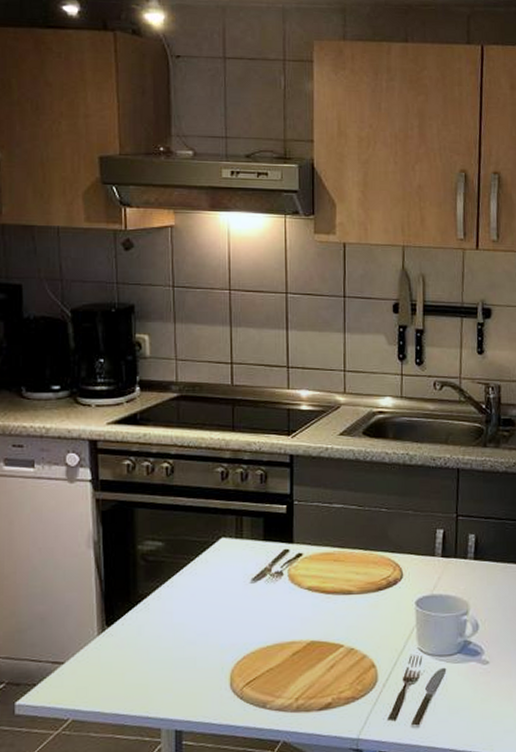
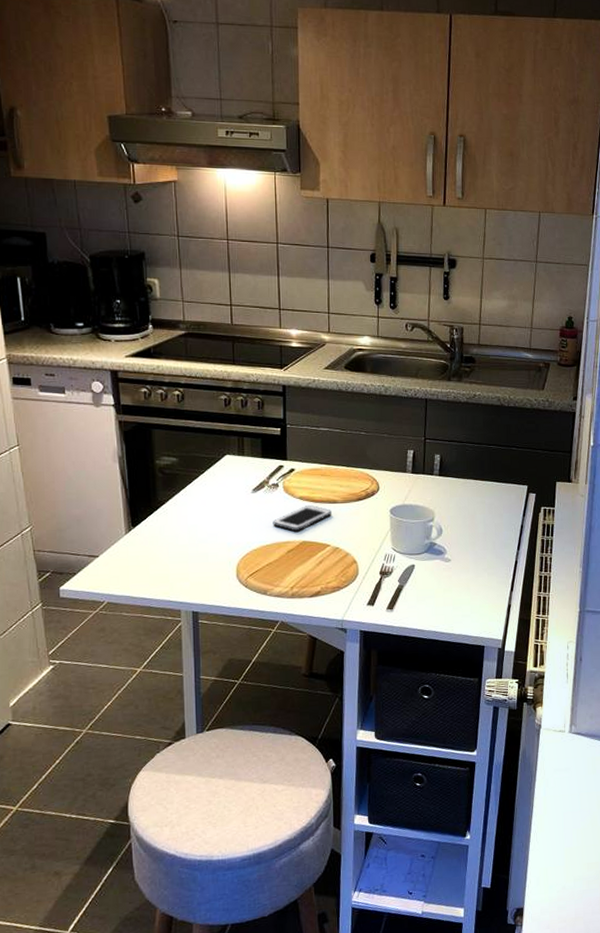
cell phone: none [275,597,346,630] -> present [273,505,331,532]

